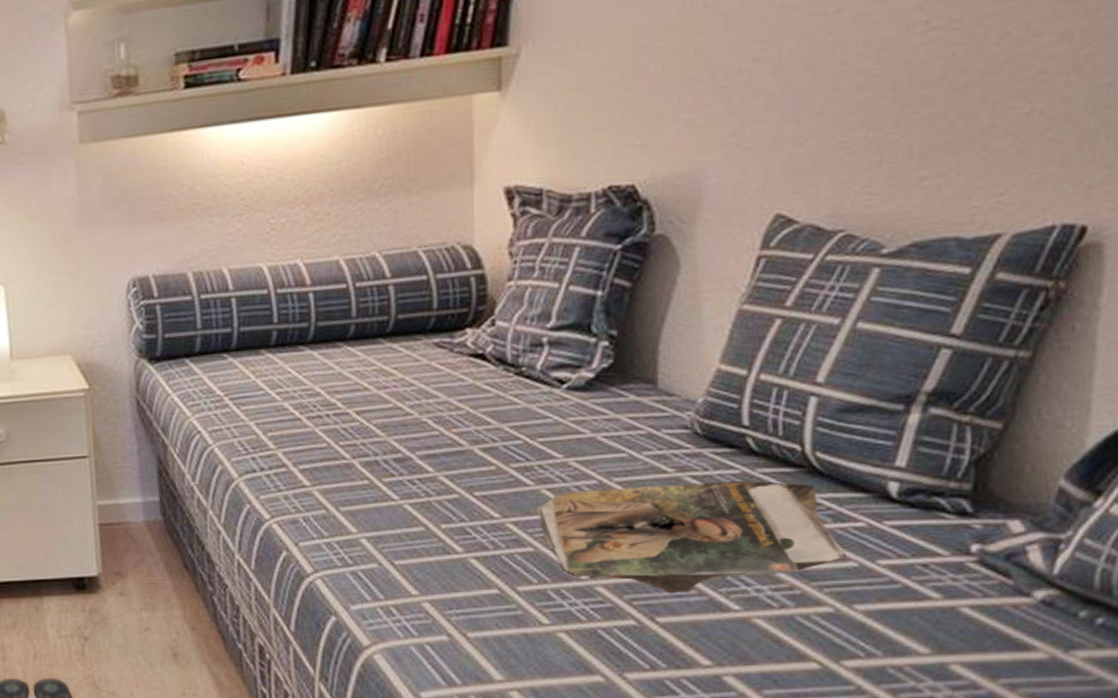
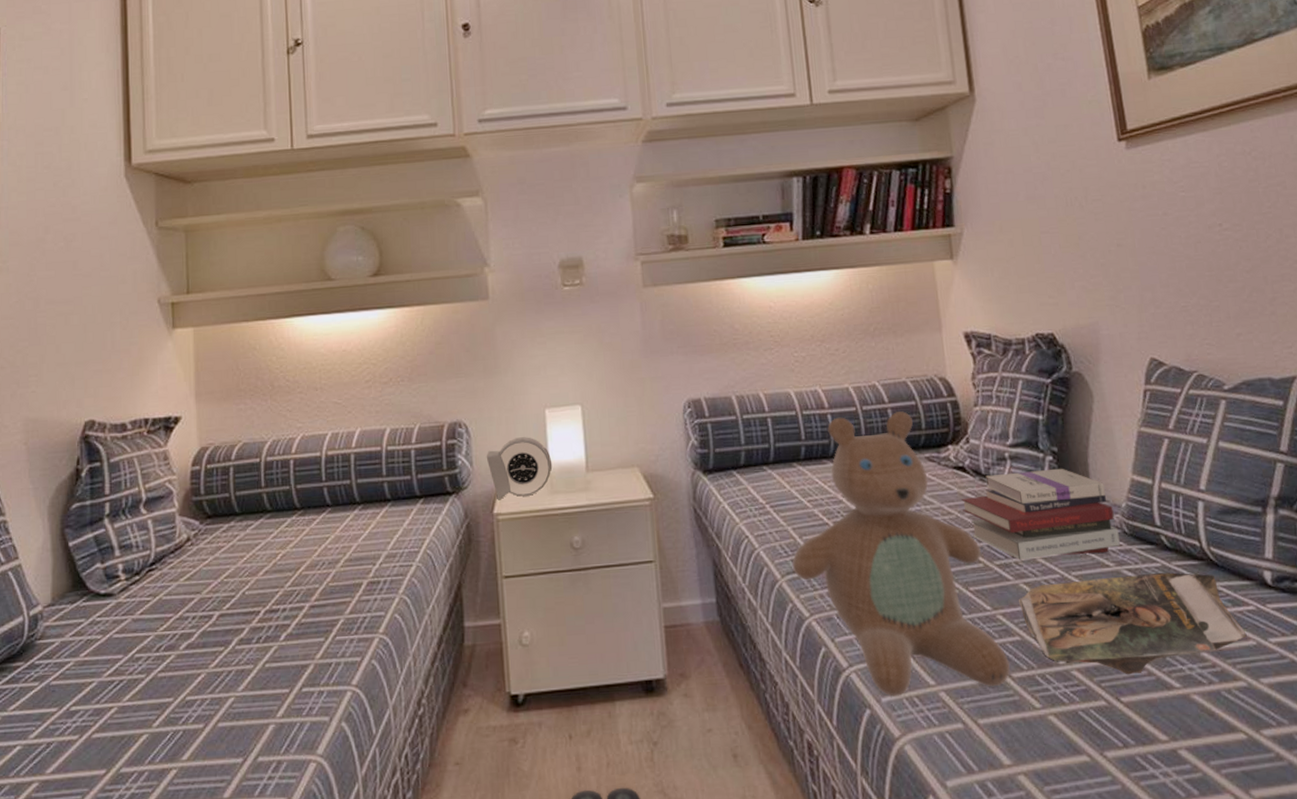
teddy bear: none [252,288,517,605] -> present [792,411,1011,697]
books: none [476,355,687,464] -> present [961,468,1120,561]

